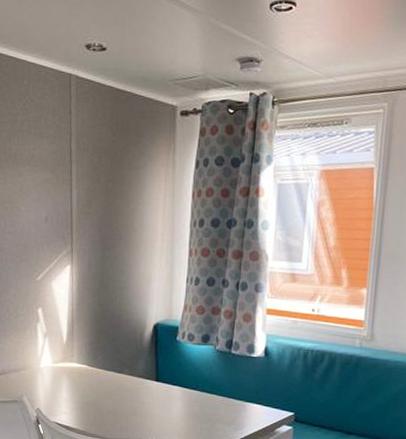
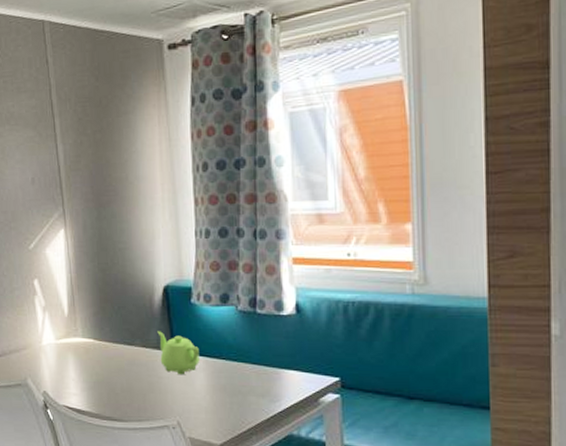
teapot: none [144,362,179,402] -> present [157,331,200,375]

